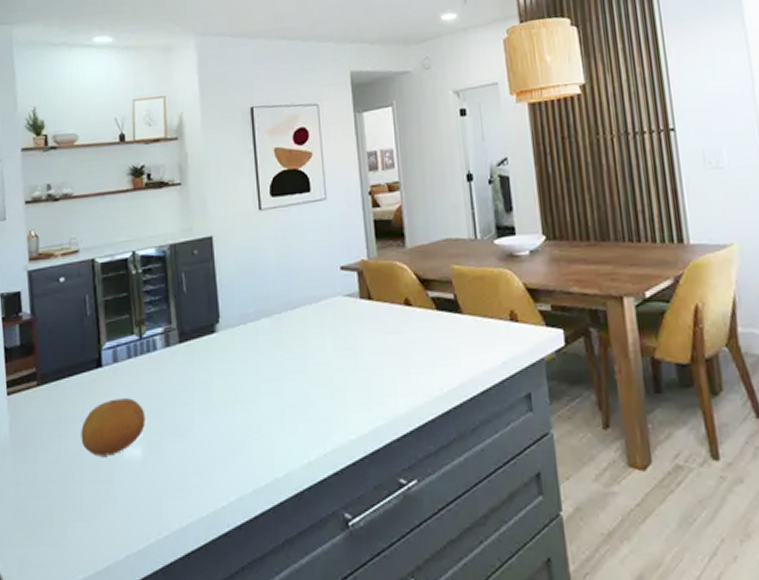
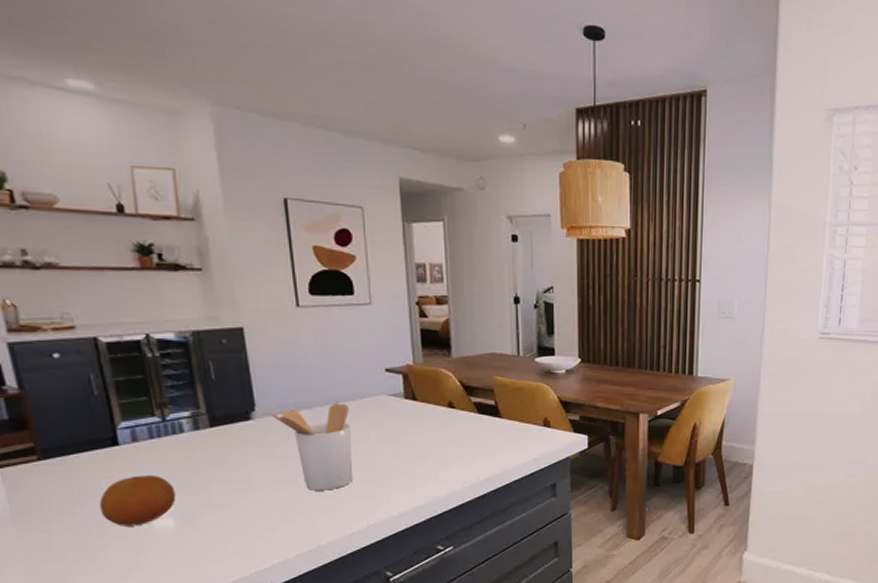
utensil holder: none [231,308,309,411] -> present [269,403,352,491]

